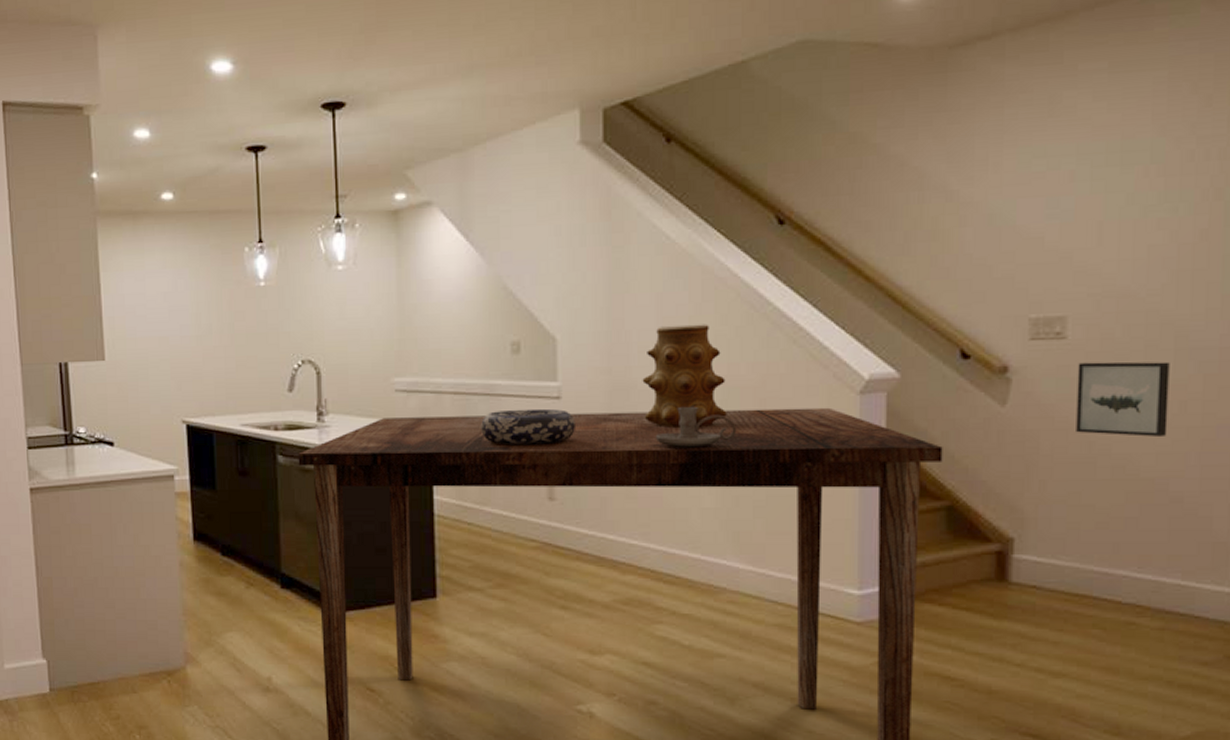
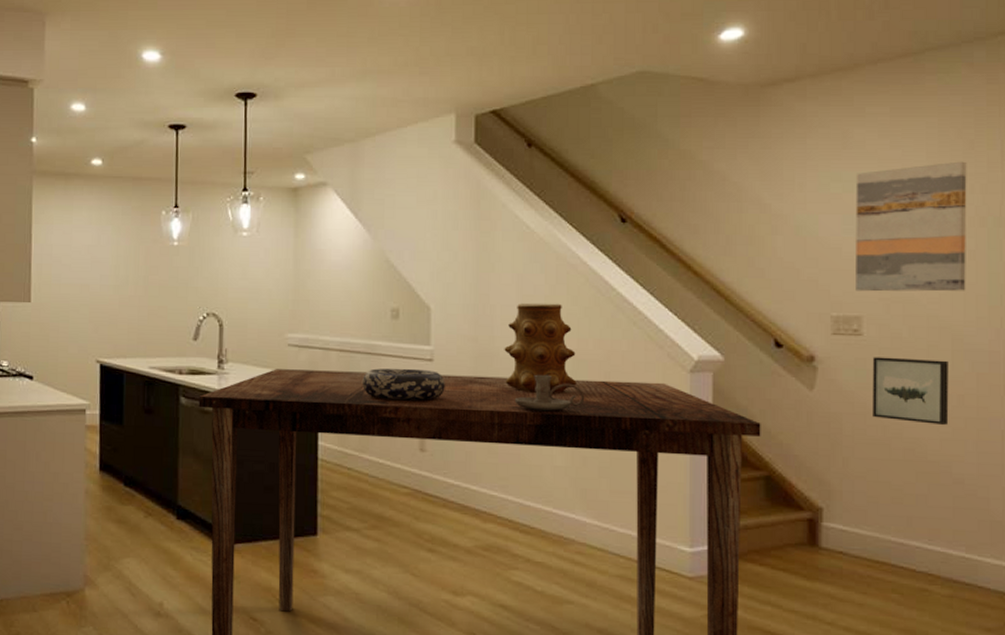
wall art: none [1060,121,1202,288] -> present [855,161,967,292]

